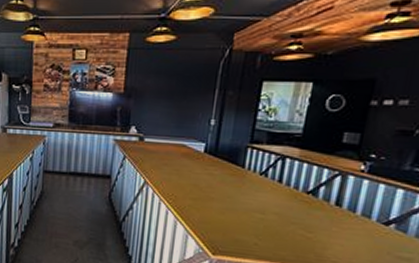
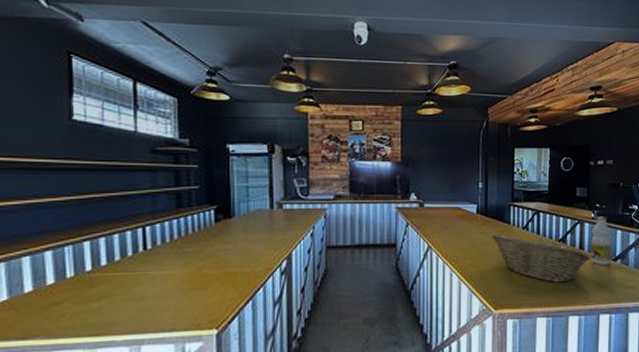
fruit basket: none [219,176,351,240] -> present [492,233,591,283]
bottle: none [350,169,388,228] -> present [591,216,611,265]

